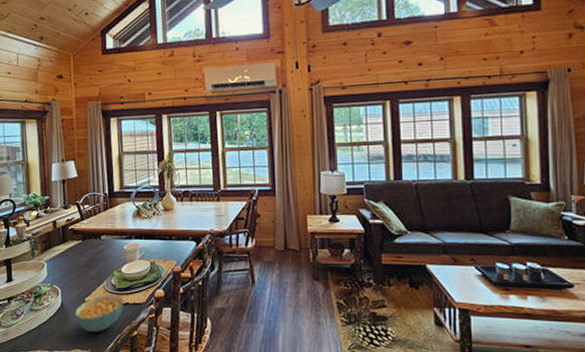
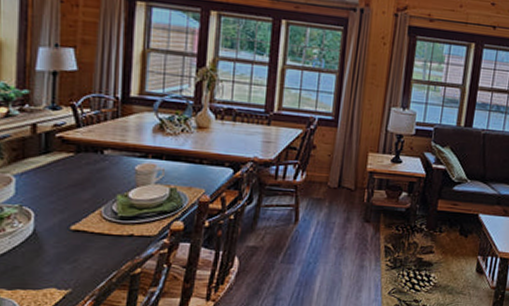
cereal bowl: present [75,294,124,332] -> none [53,222,127,268]

